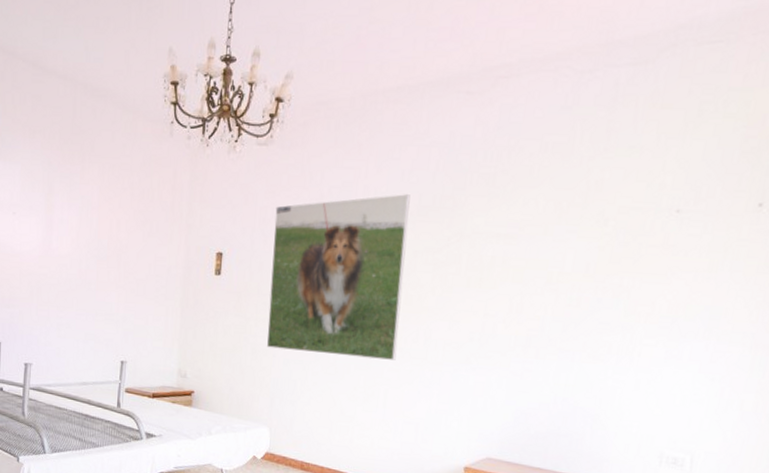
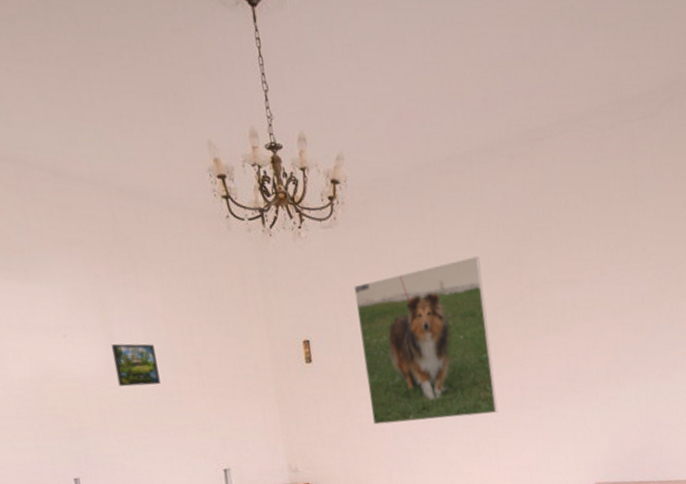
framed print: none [48,228,85,270] -> present [111,343,160,387]

